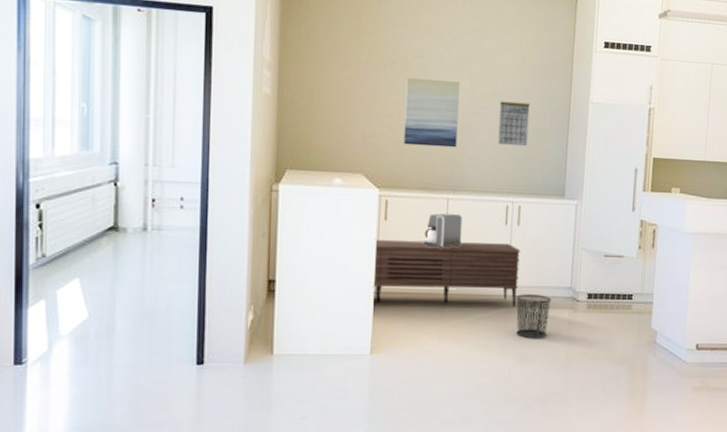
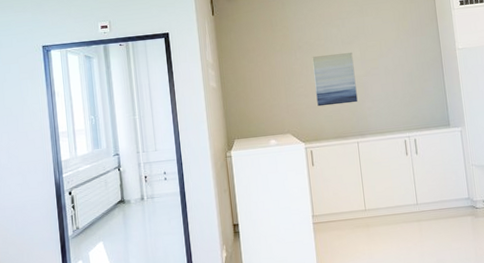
sideboard: present [372,239,520,307] -> none [306,170,426,231]
coffee maker: present [424,213,463,248] -> none [344,152,374,182]
calendar: present [498,101,530,147] -> none [385,58,413,95]
waste bin: present [516,294,551,338] -> none [425,207,456,244]

